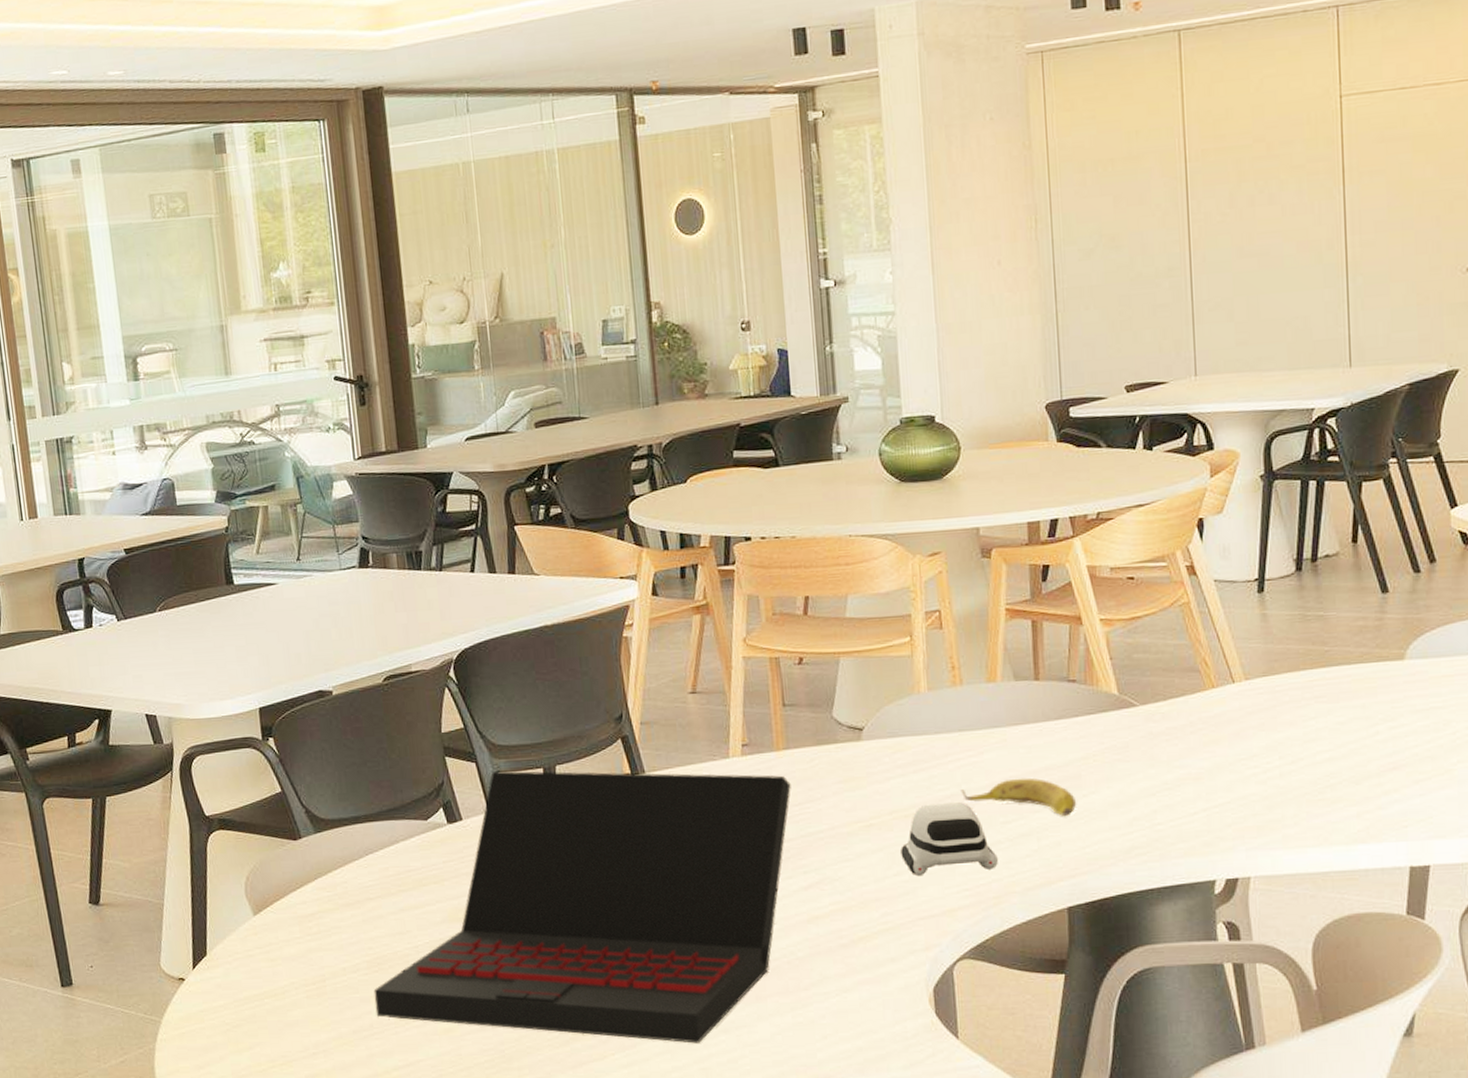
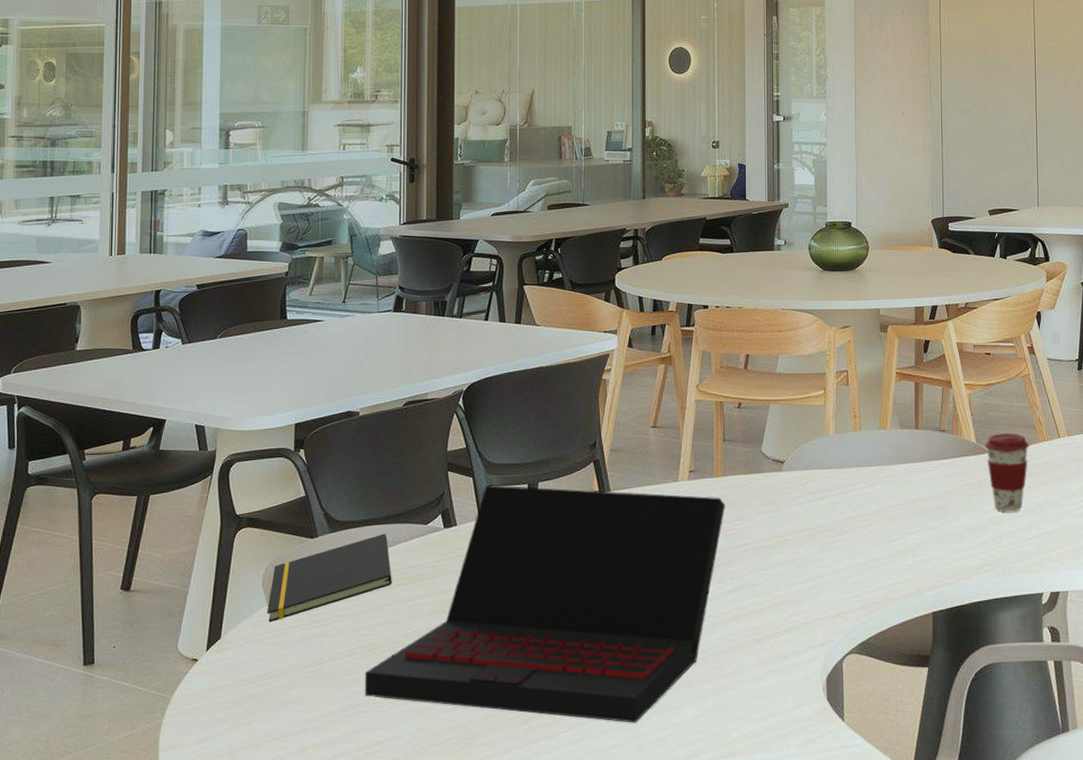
notepad: none [254,832,394,937] -> present [267,534,392,623]
computer mouse: present [901,801,998,875] -> none [807,523,881,583]
banana: present [960,778,1077,816] -> none [856,506,943,538]
coffee cup: none [1129,679,1191,781] -> present [984,433,1029,512]

